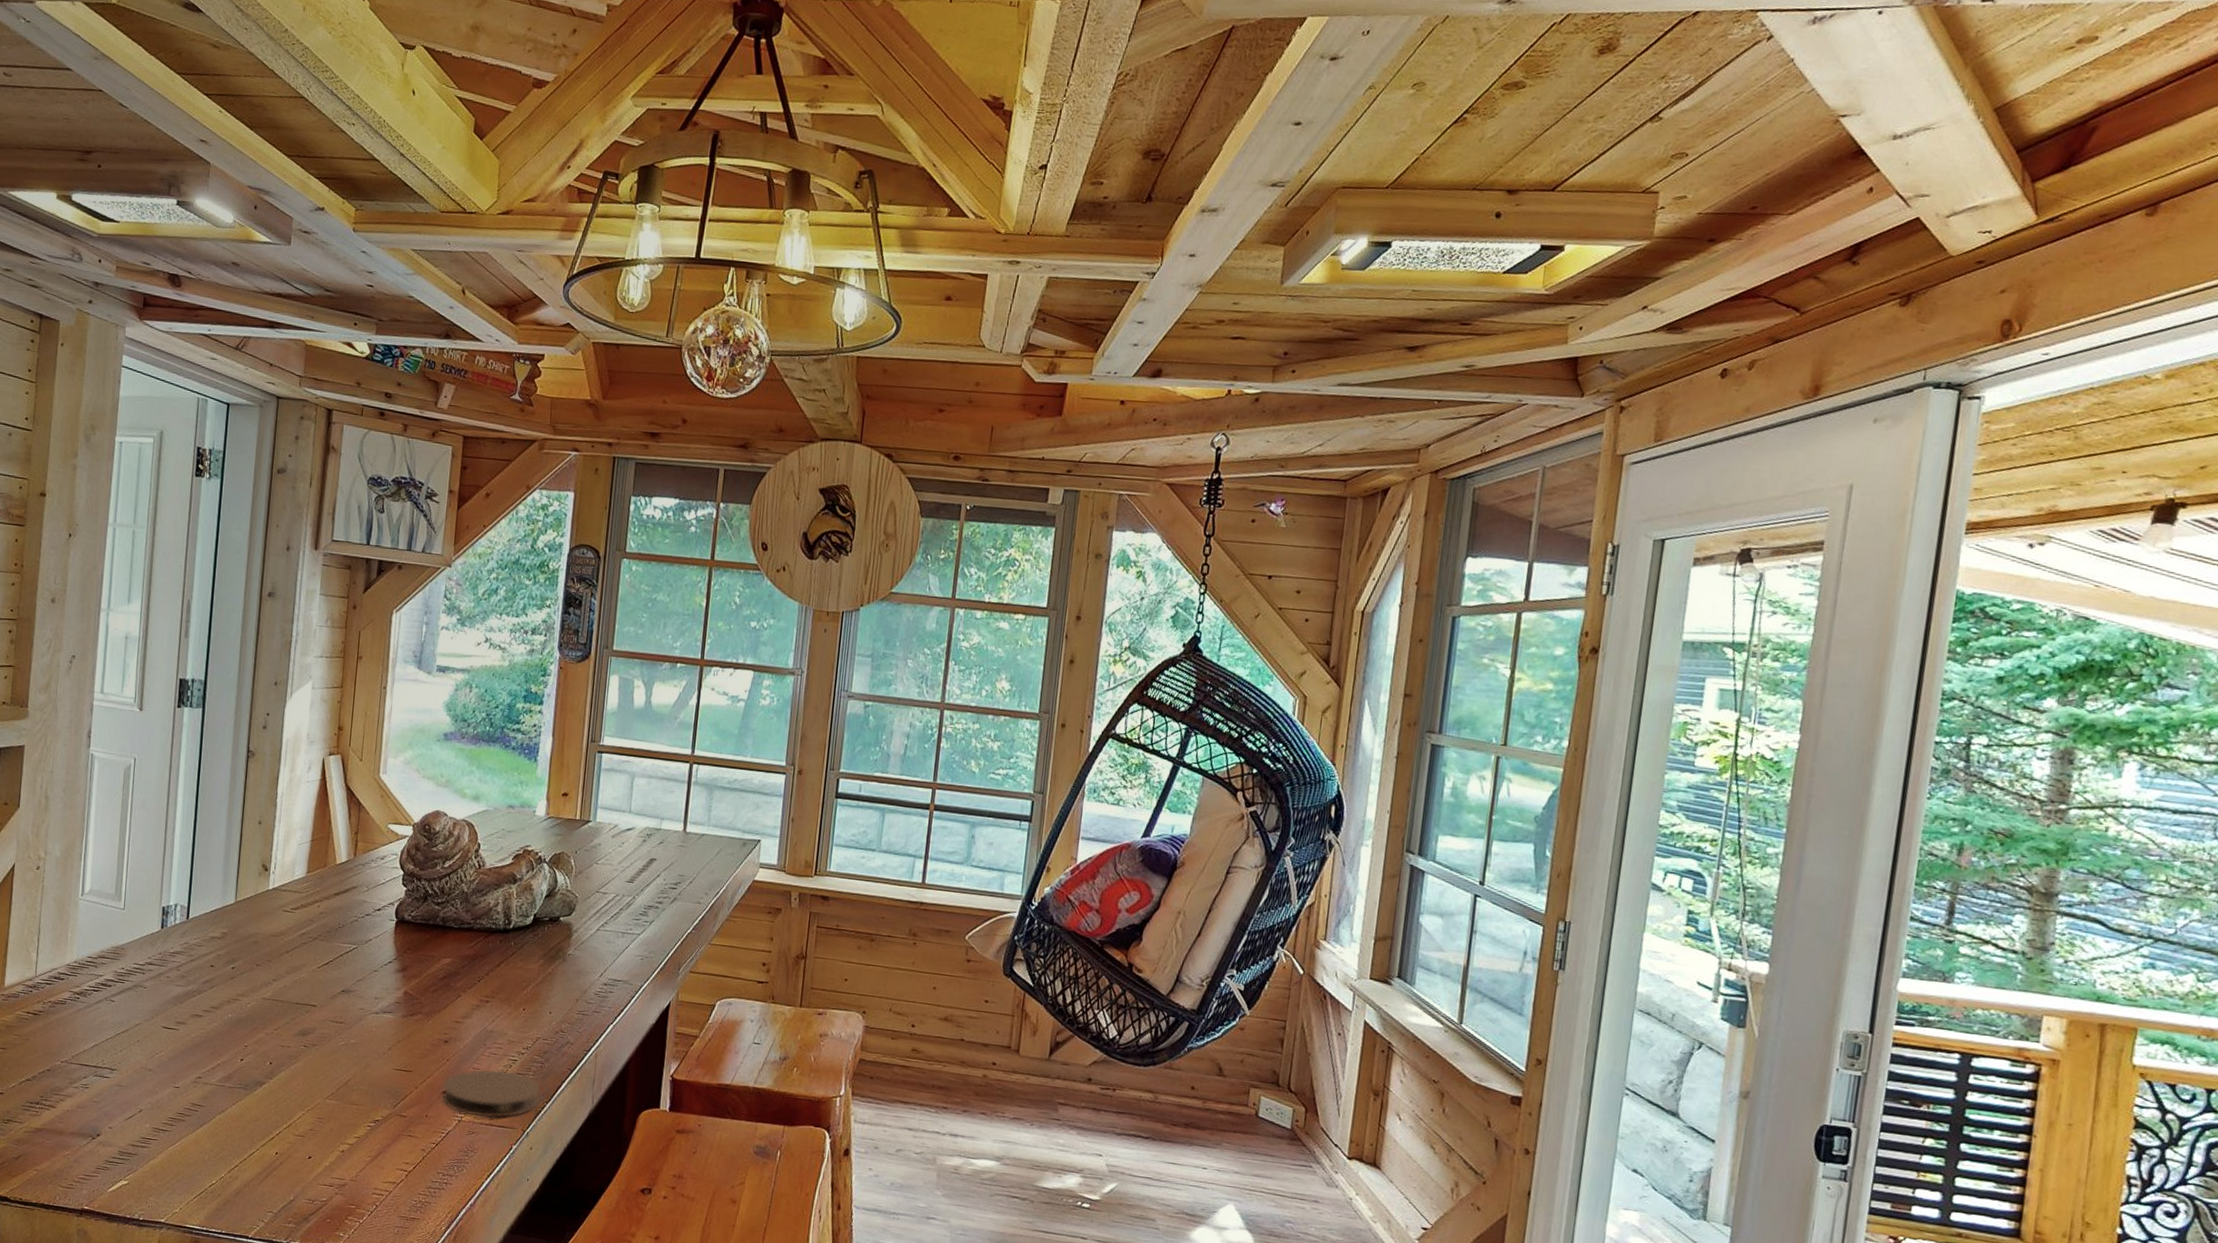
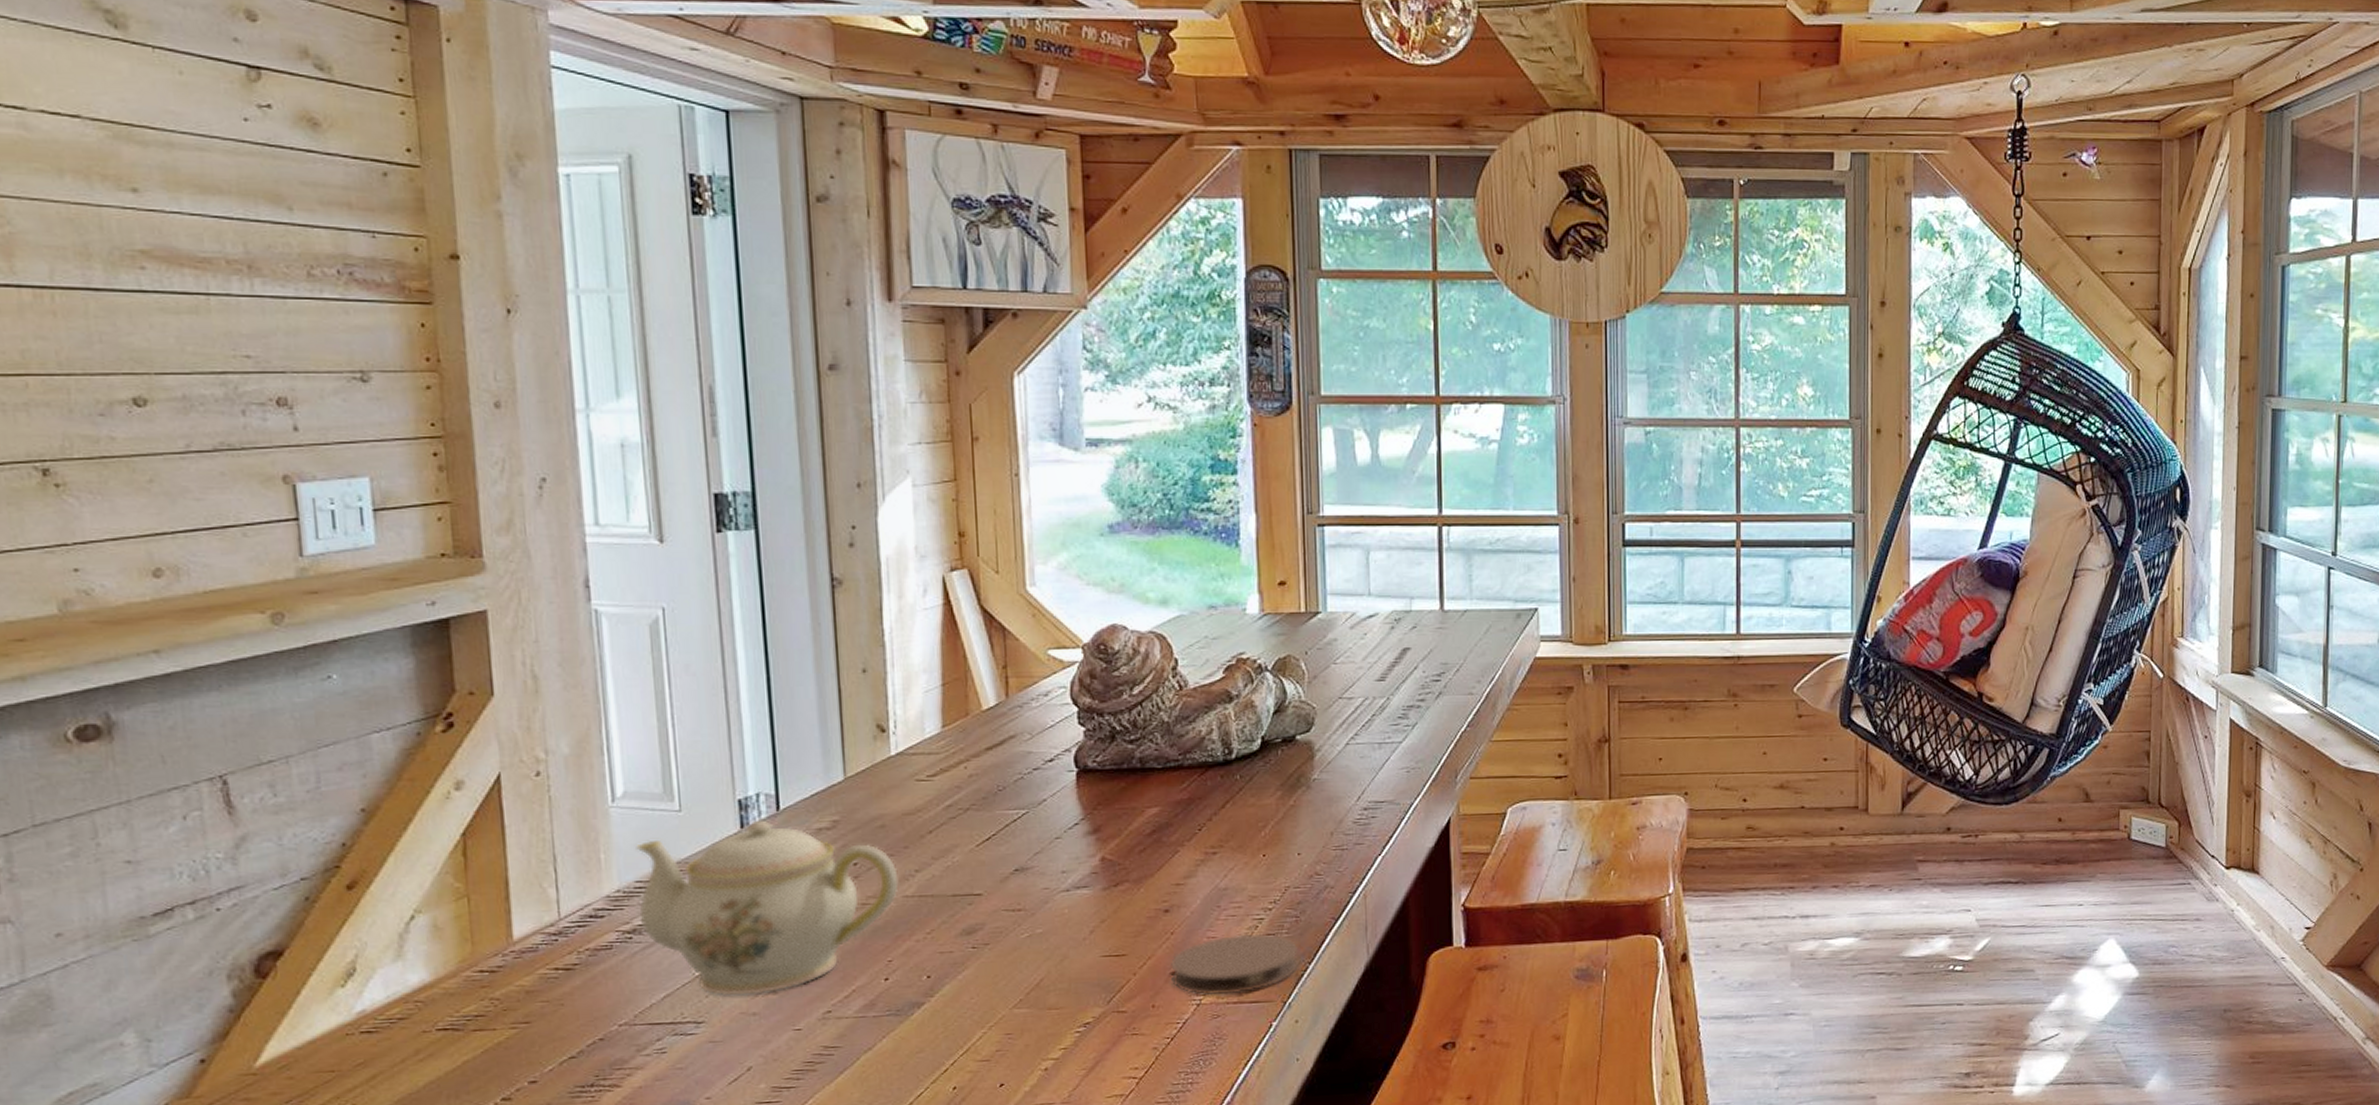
teapot: none [86,924,261,1056] -> present [636,820,899,996]

